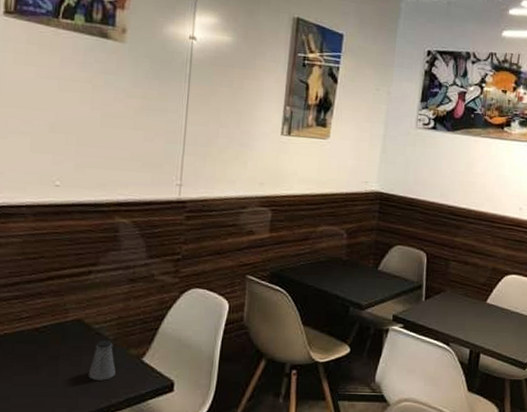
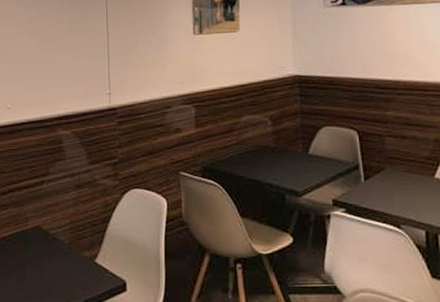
saltshaker: present [87,340,116,381] -> none [50,245,73,283]

